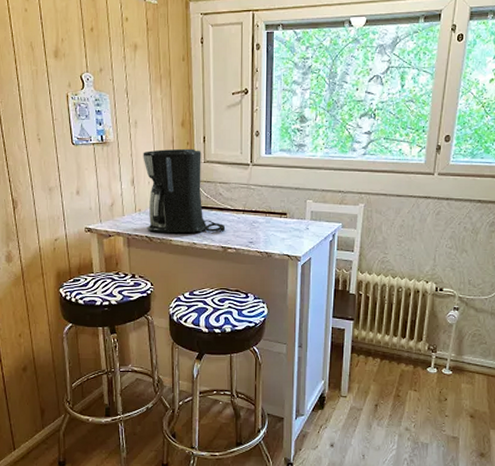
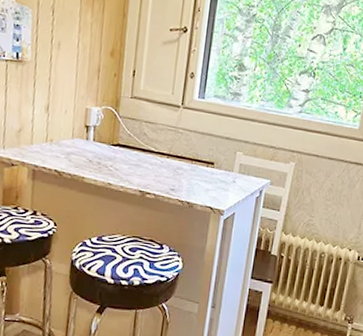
coffee maker: present [143,148,226,234] -> none [57,76,147,175]

